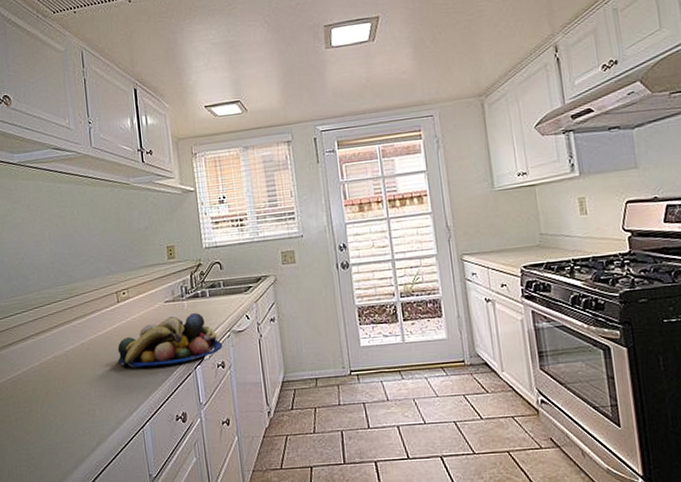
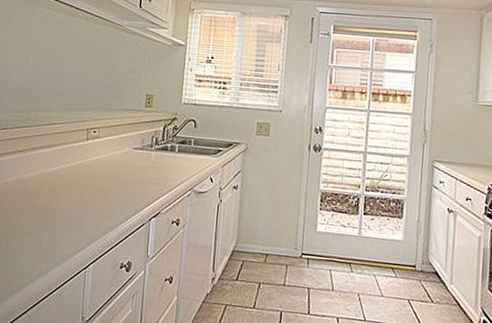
fruit bowl: present [117,312,223,368] -> none [74,164,182,212]

